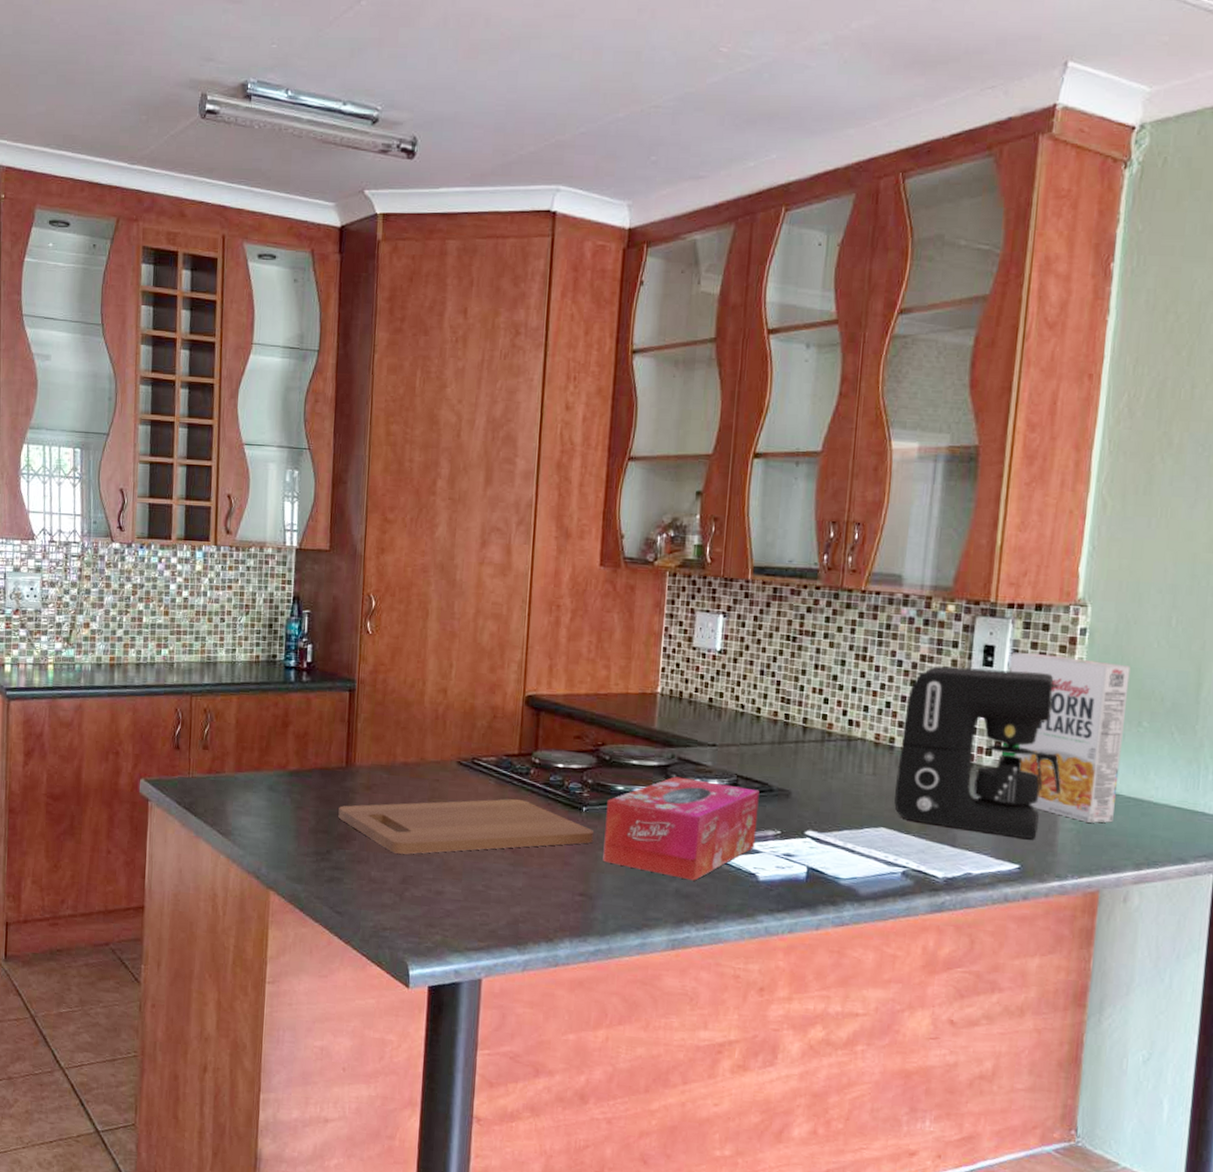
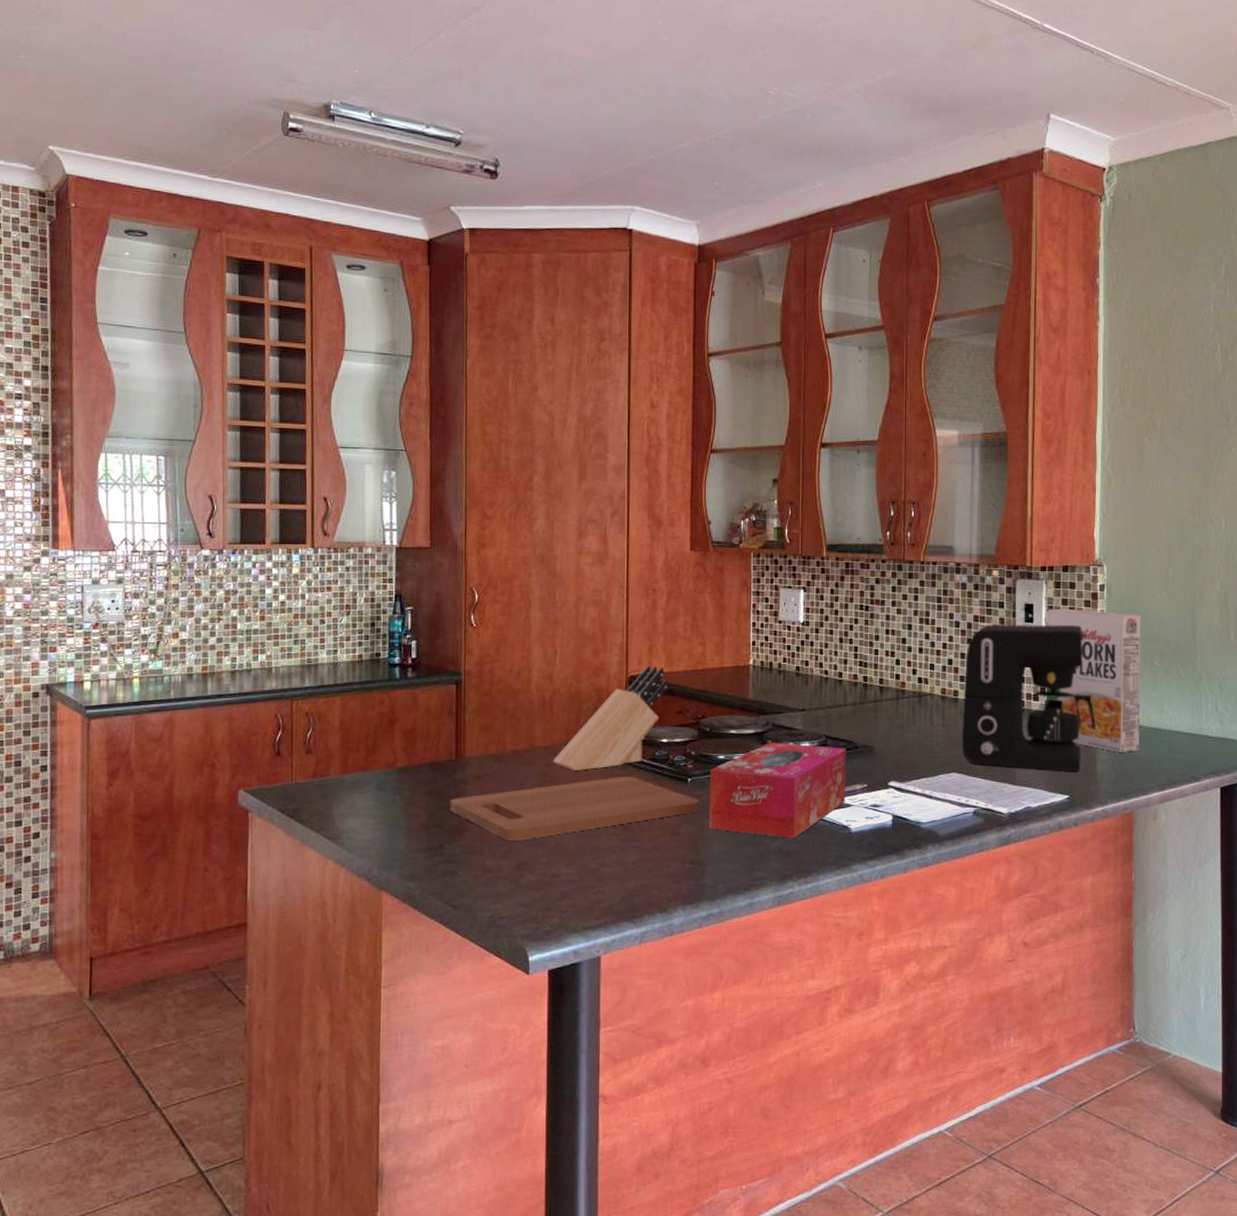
knife block: none [443,685,568,790] -> present [553,665,669,771]

